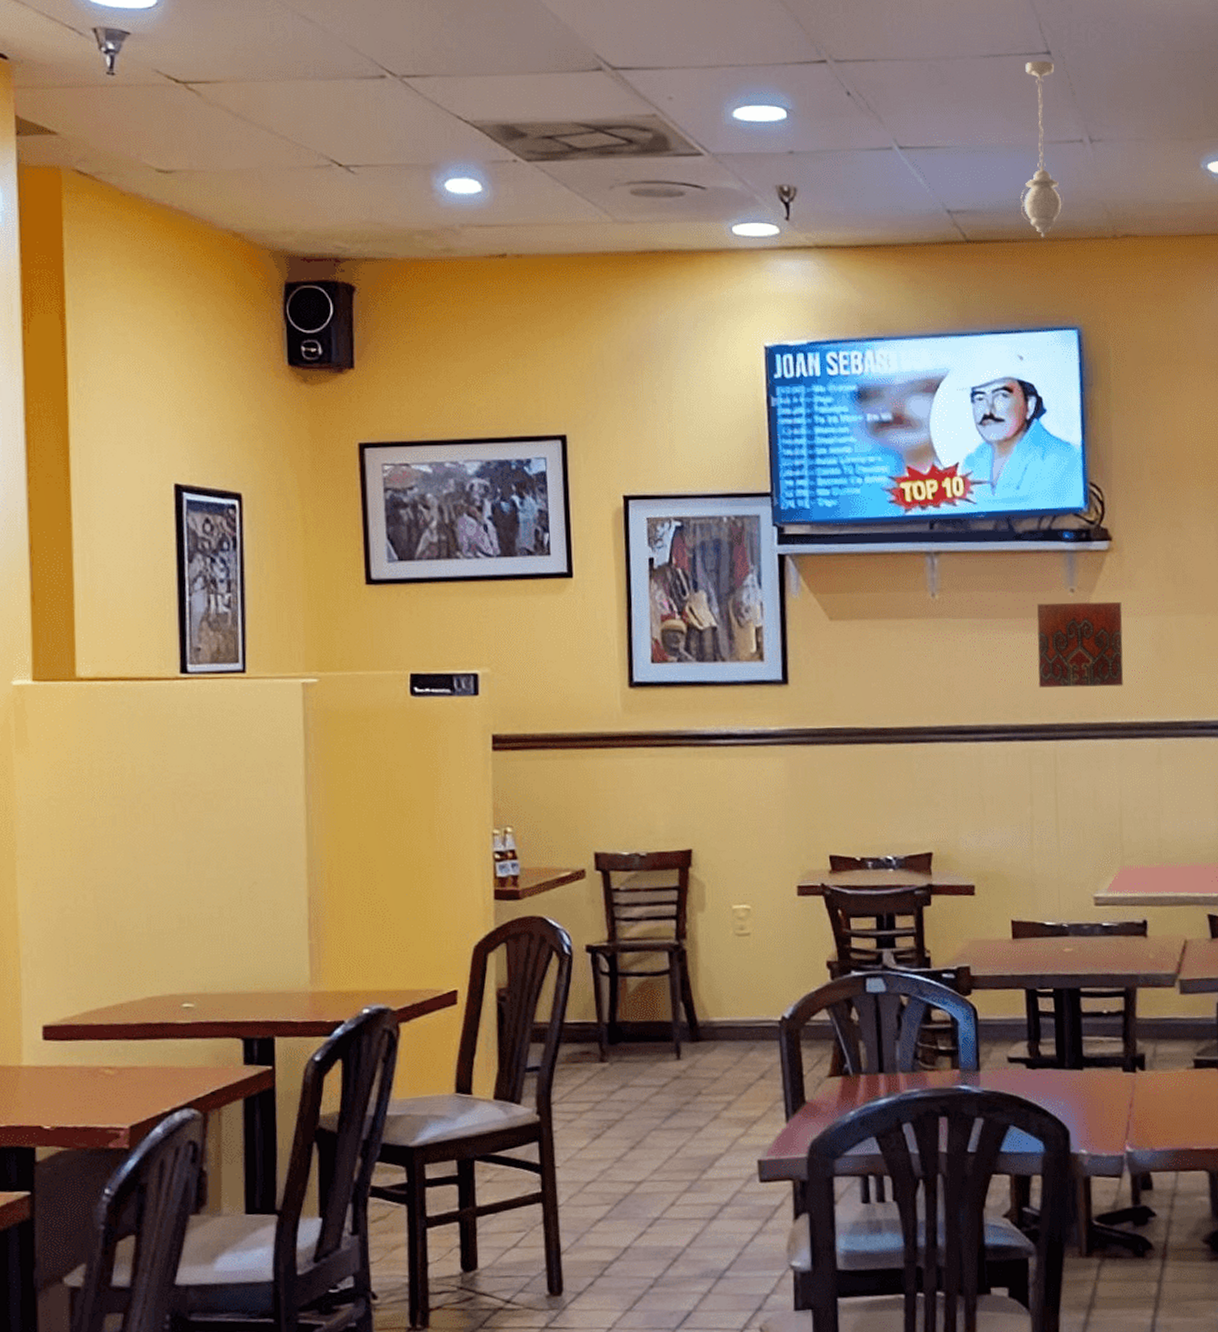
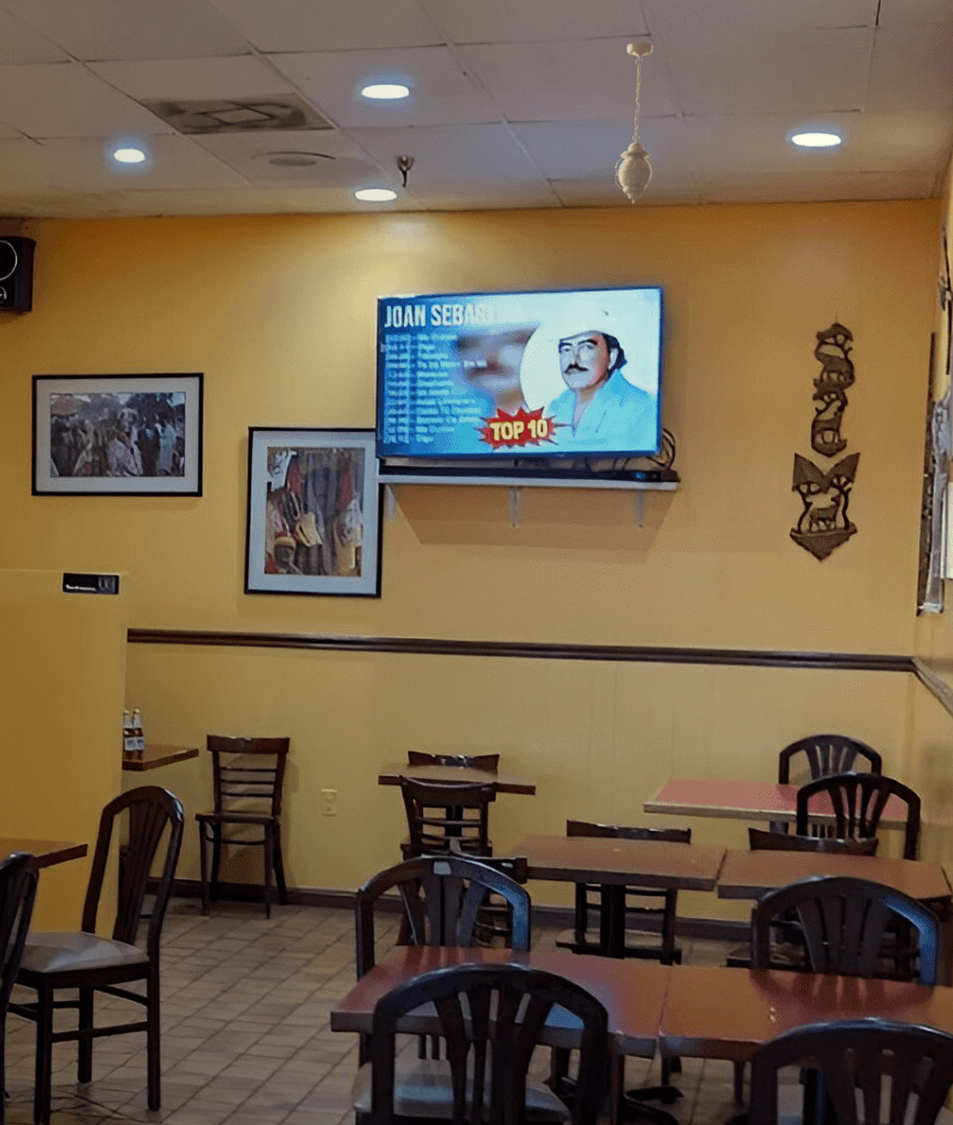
decorative tile: present [1037,601,1123,688] -> none [604,536,686,615]

